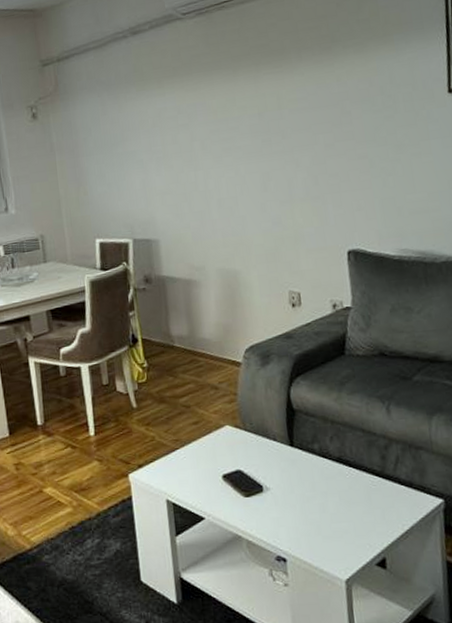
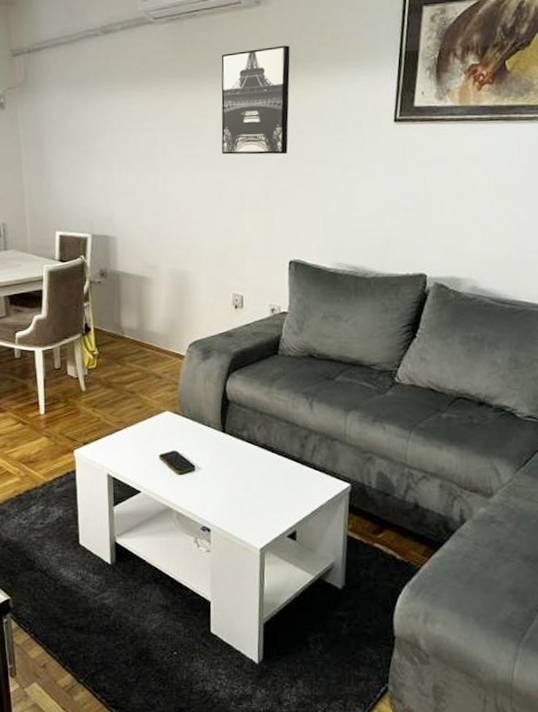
wall art: none [255,26,335,145] -> present [221,45,290,155]

